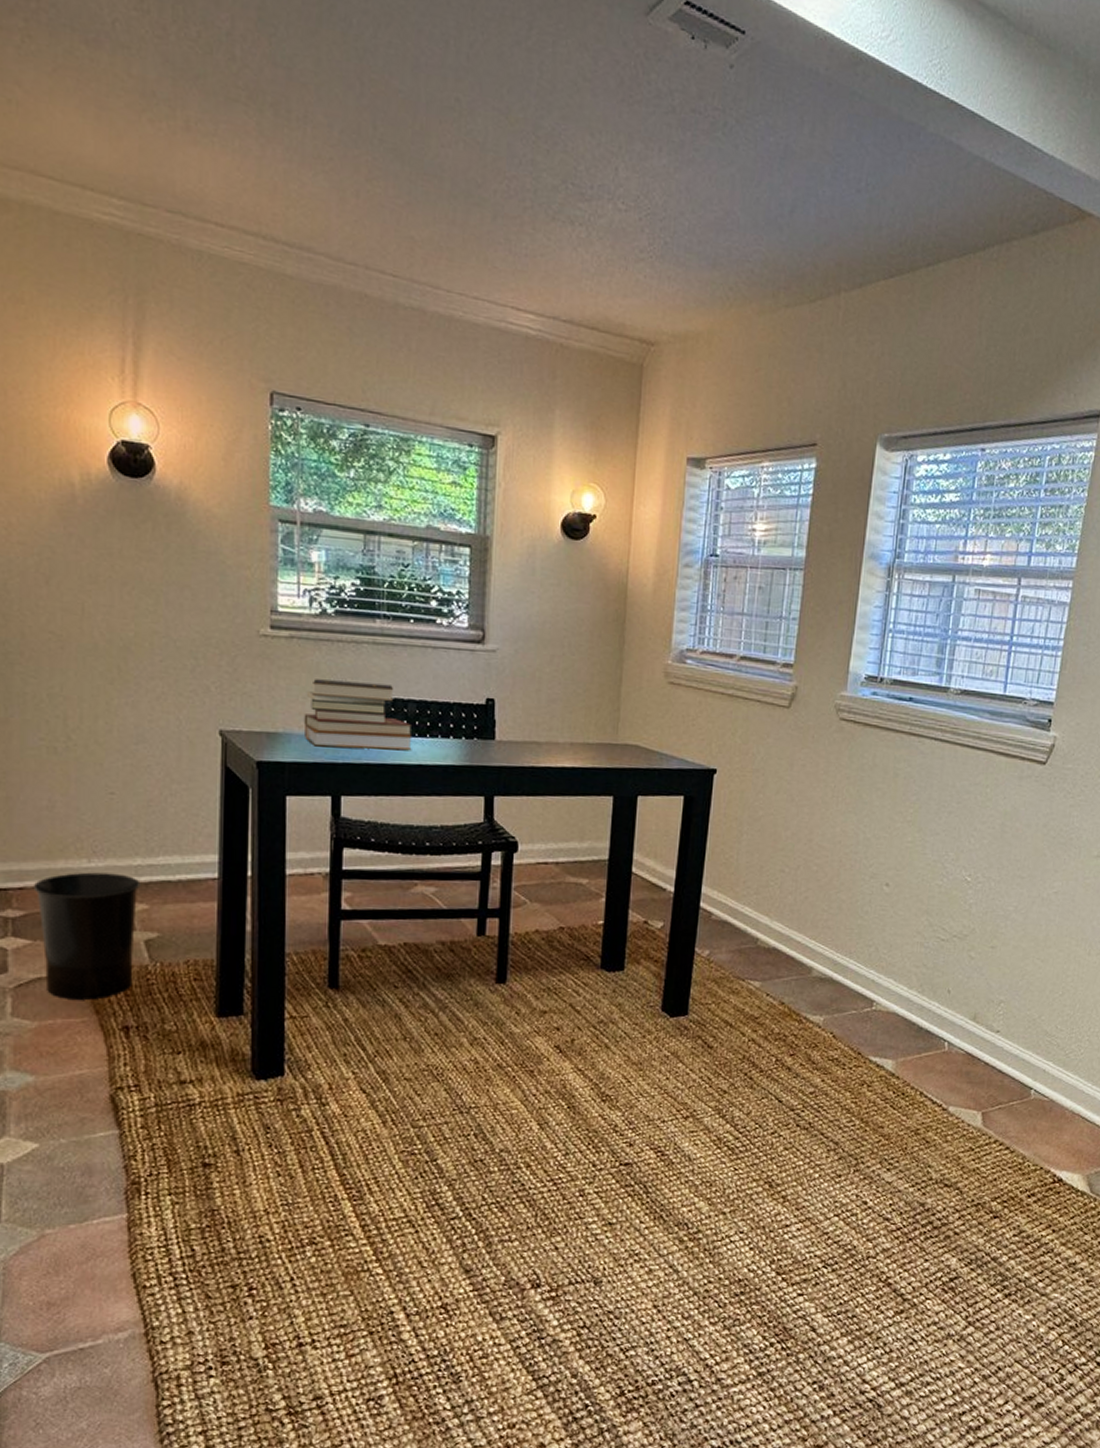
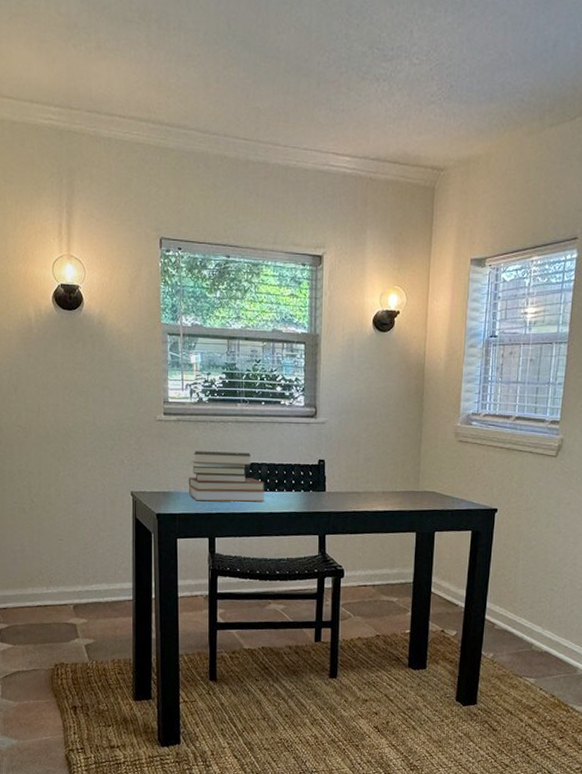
waste bin: present [33,872,141,1000] -> none [12,596,81,687]

